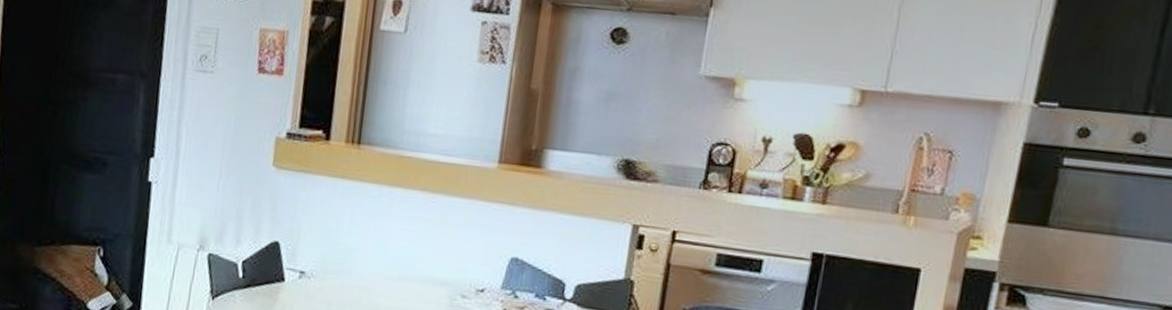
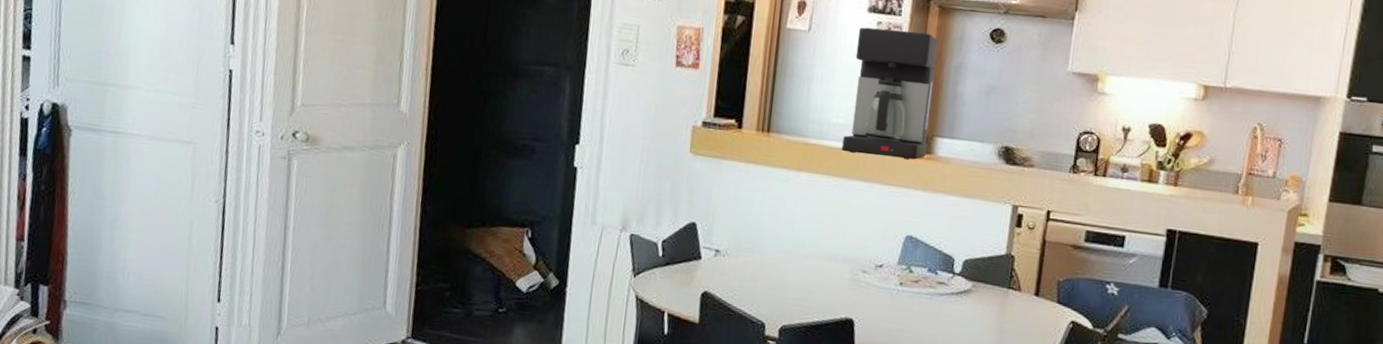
coffee maker: none [440,27,551,175] -> present [842,27,939,160]

